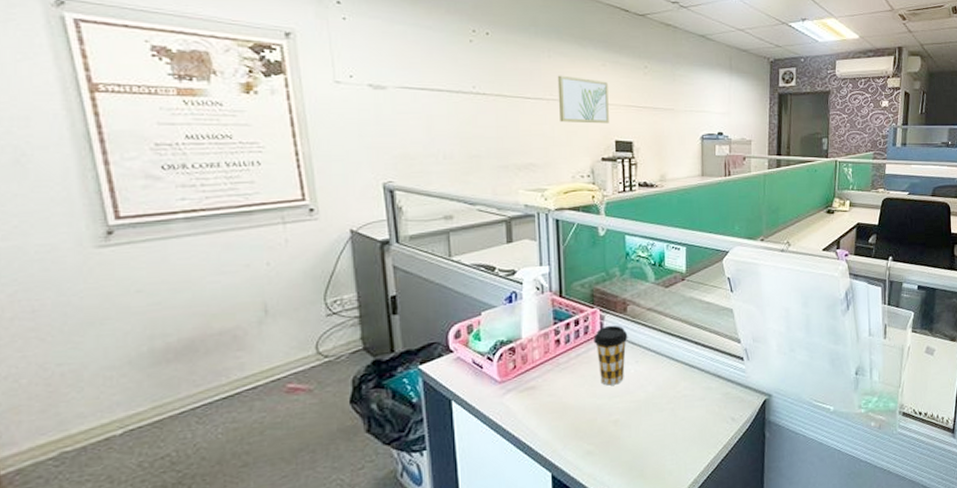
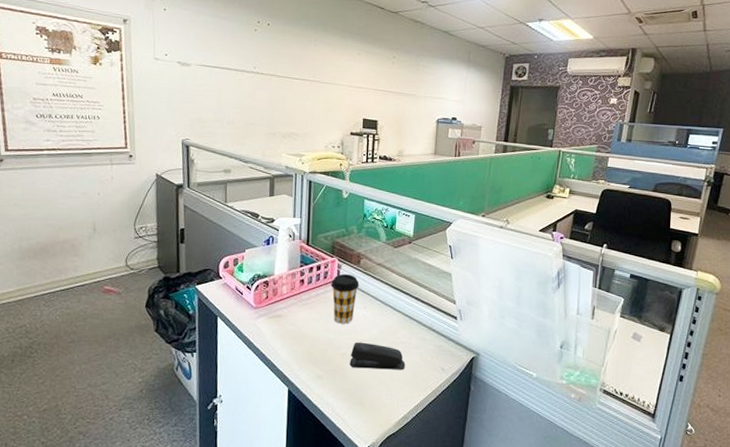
wall art: present [557,75,609,124] -> none [319,61,361,104]
stapler: none [624,402,690,436] -> present [349,342,406,370]

